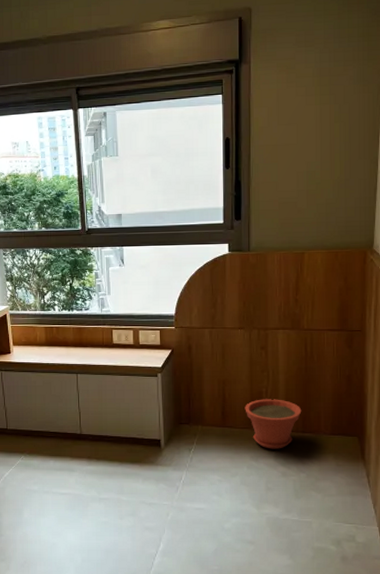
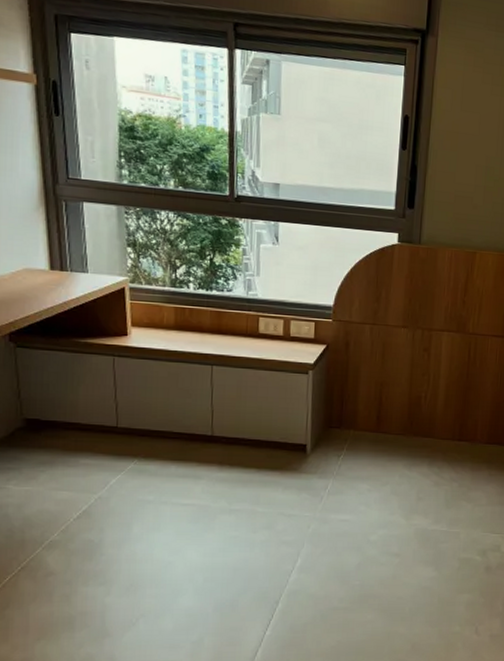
plant pot: present [245,399,302,449] -> none [401,404,460,457]

